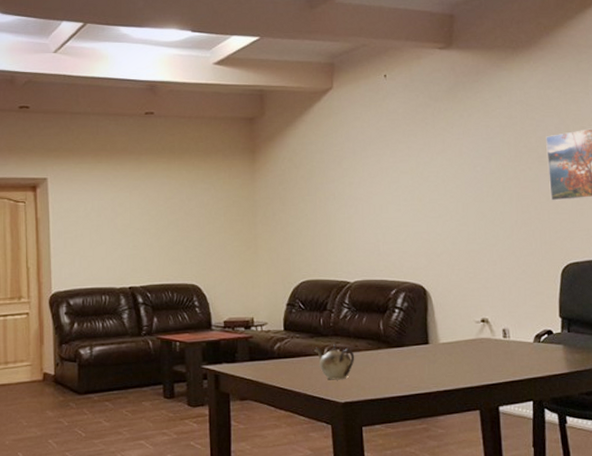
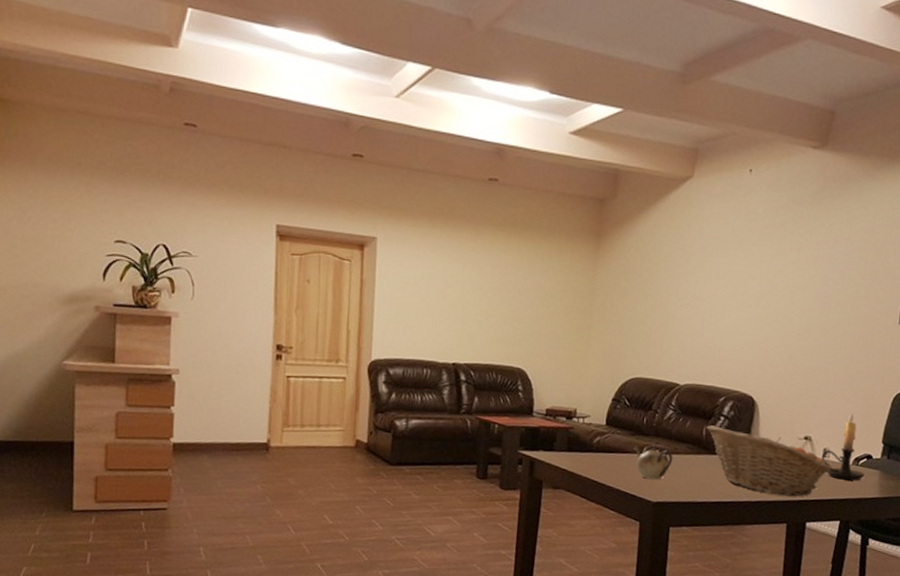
fruit basket: none [383,319,514,382] -> present [706,425,831,496]
candle holder: none [502,290,549,359] -> present [822,412,865,481]

